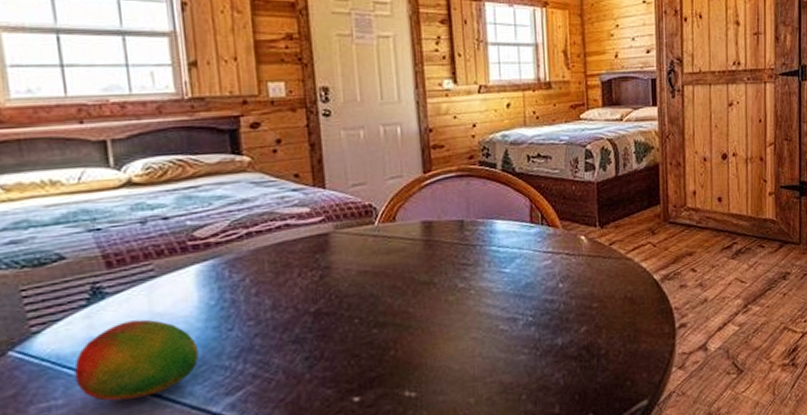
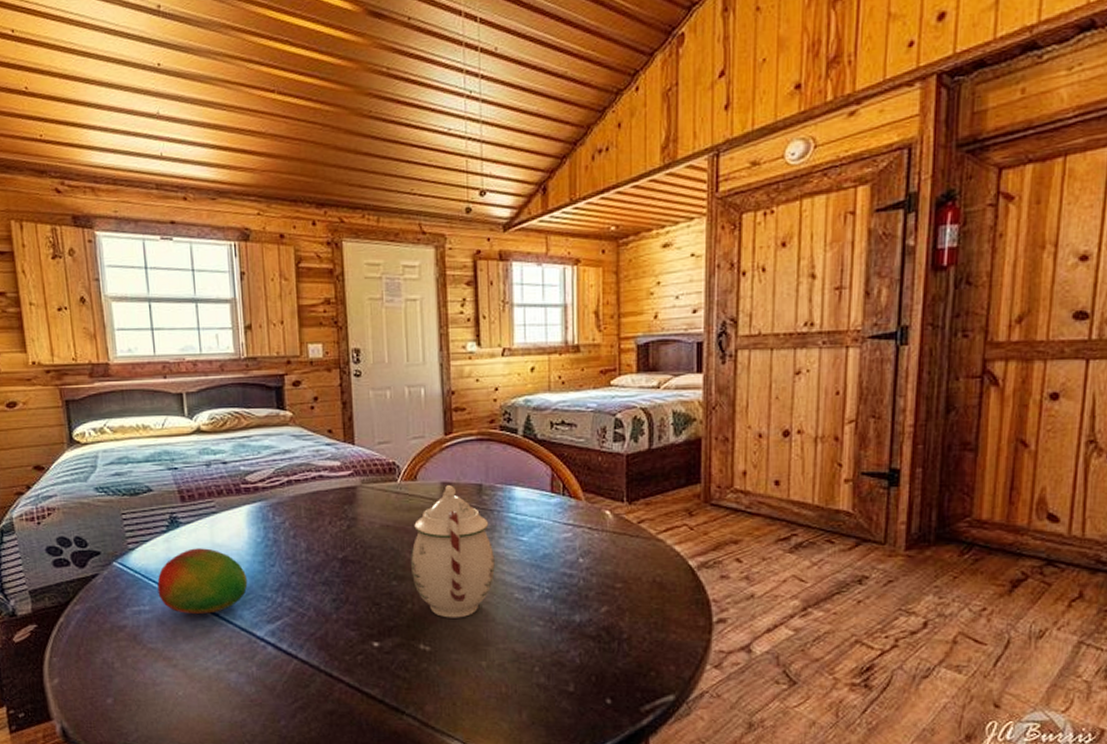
teapot: none [391,224,480,360] -> present [410,485,495,618]

